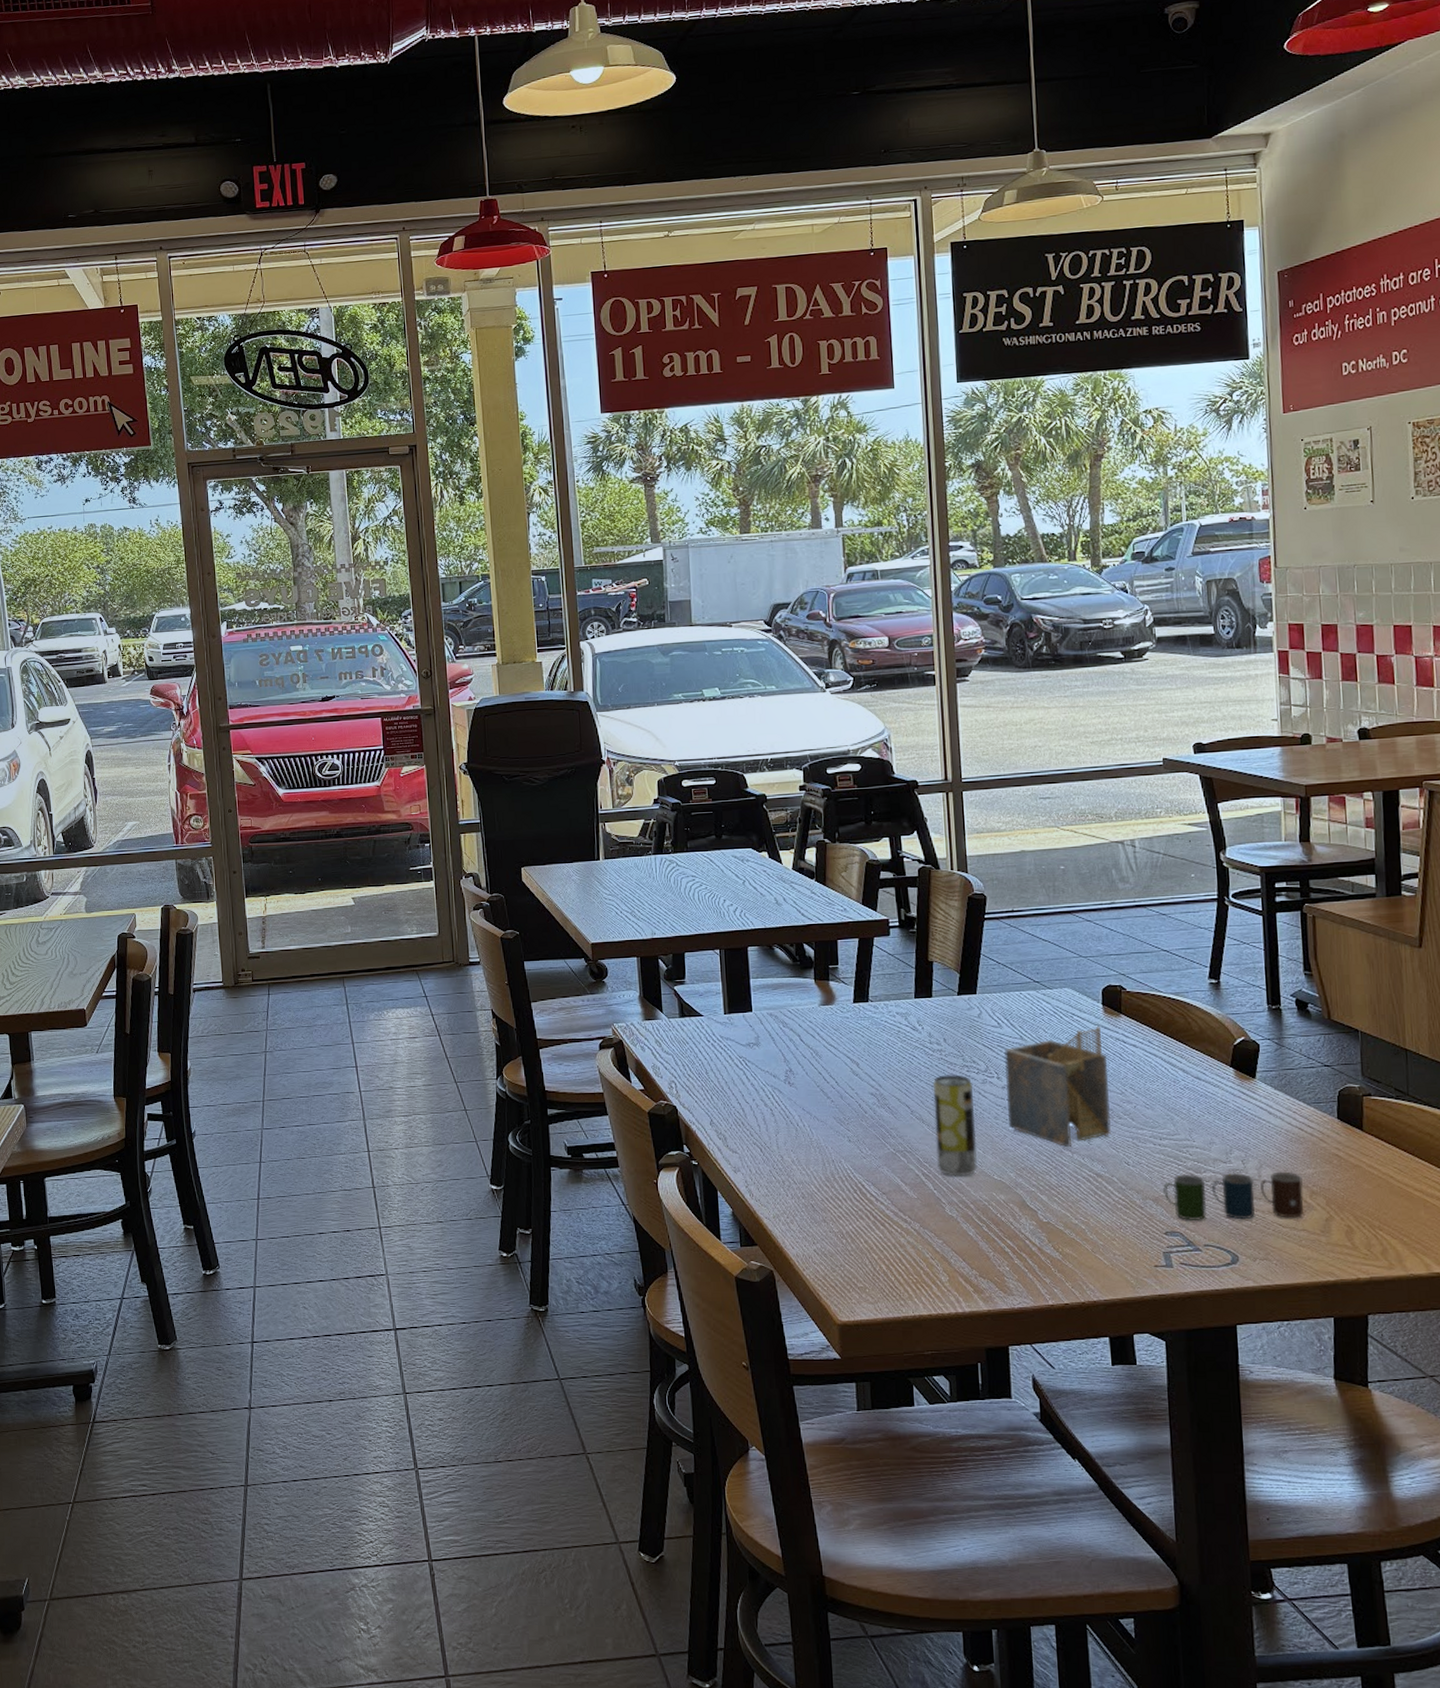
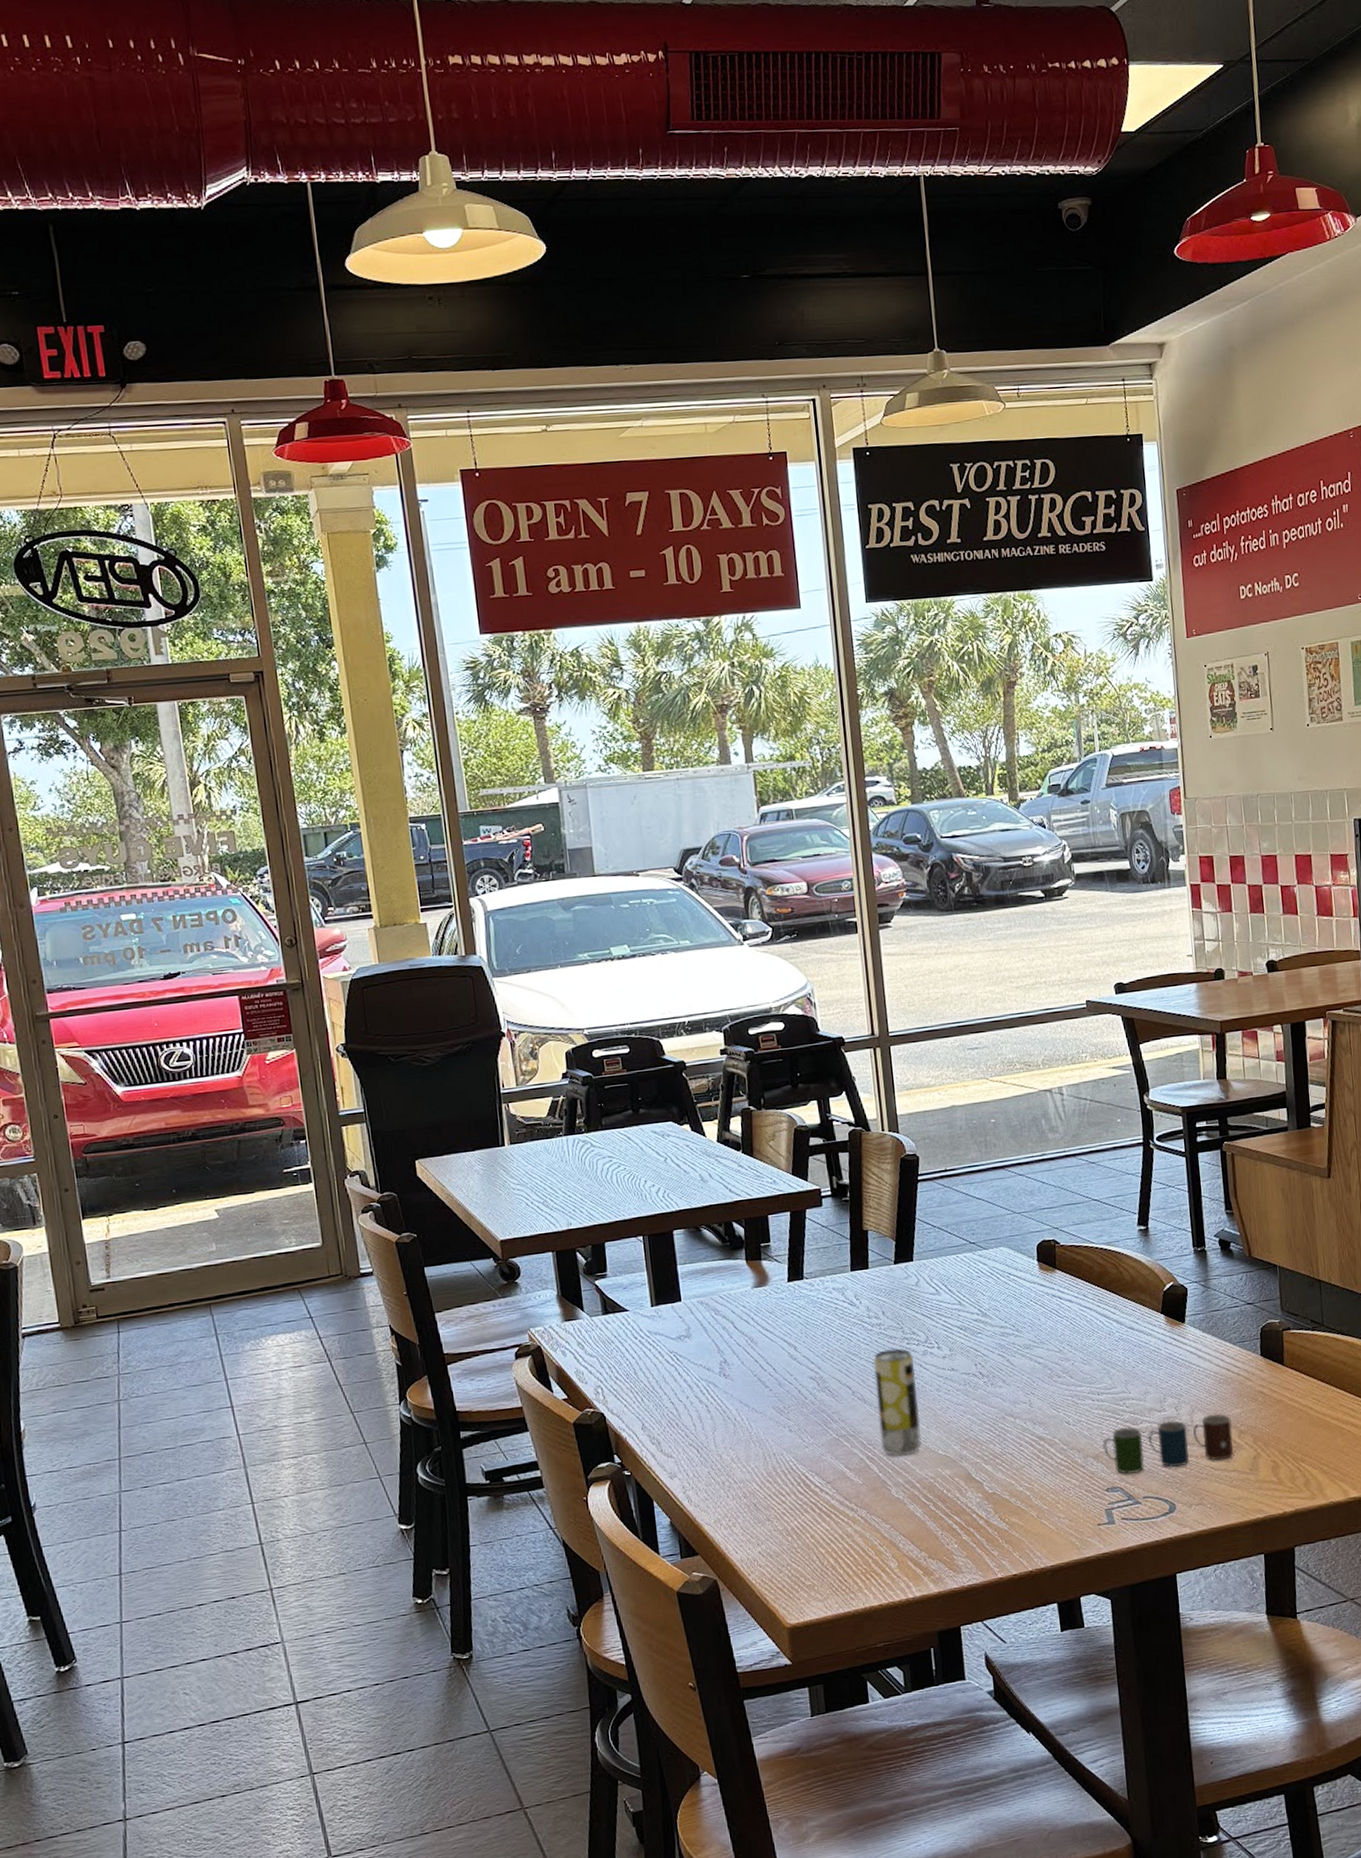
napkin holder: present [1004,1027,1111,1147] -> none [944,1284,1051,1413]

